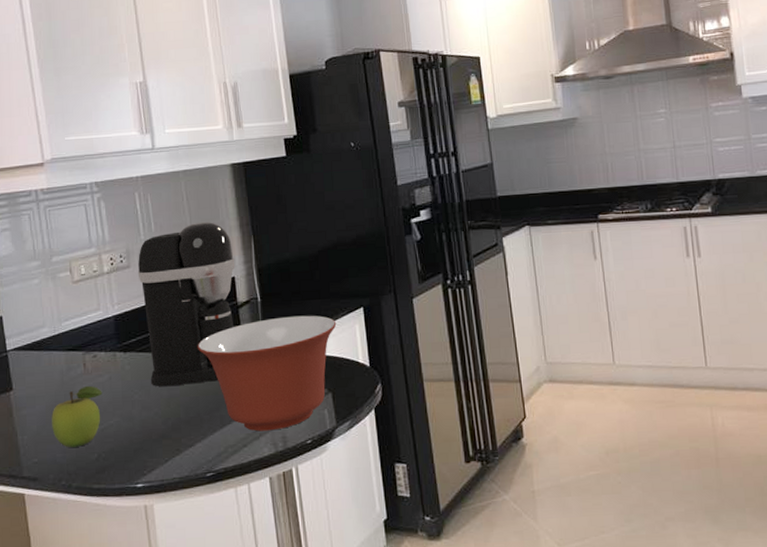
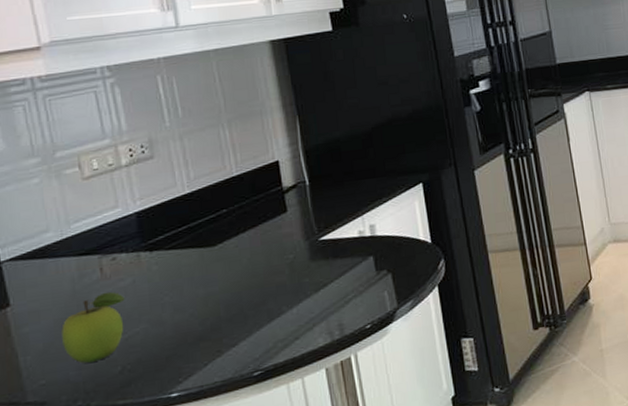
coffee maker: present [137,221,235,387] -> none [163,103,279,286]
mixing bowl: present [197,315,337,432] -> none [237,195,394,322]

